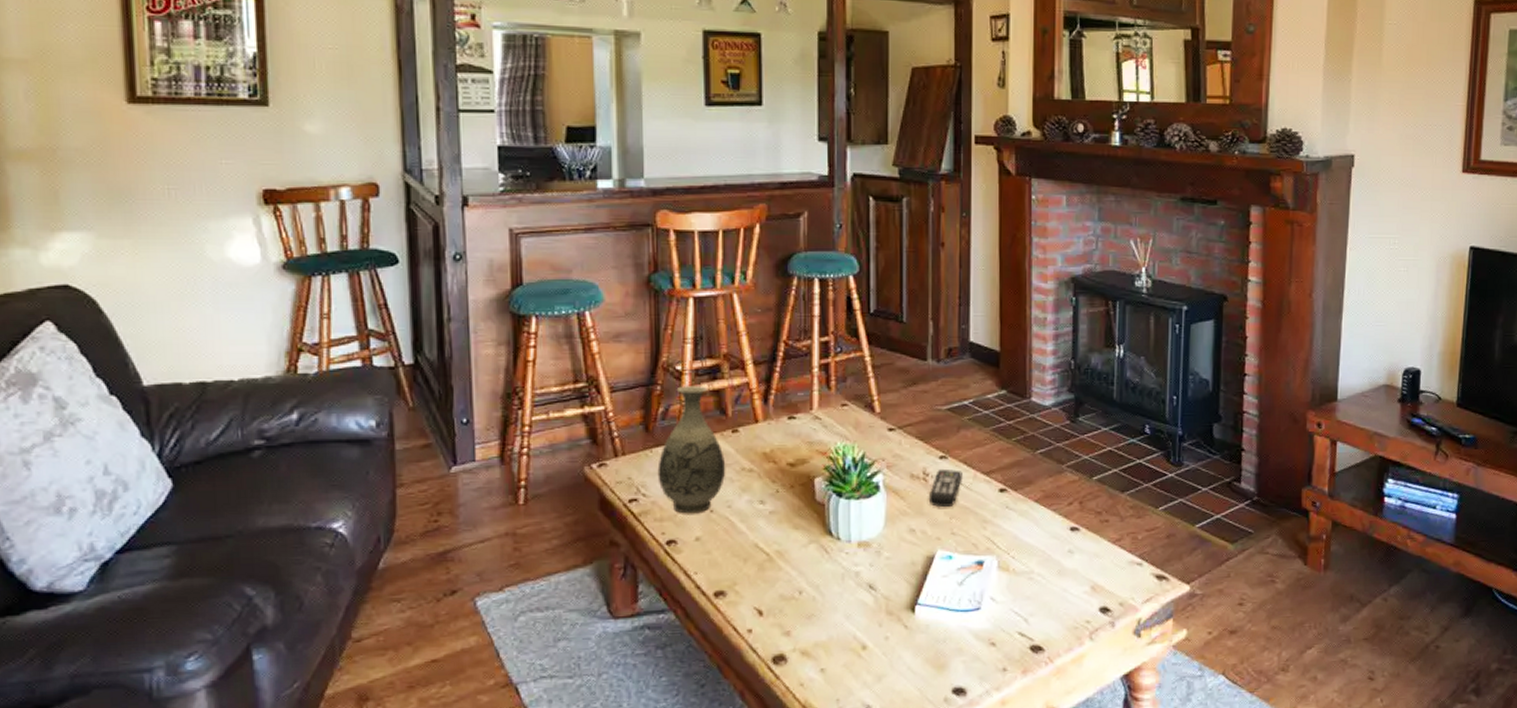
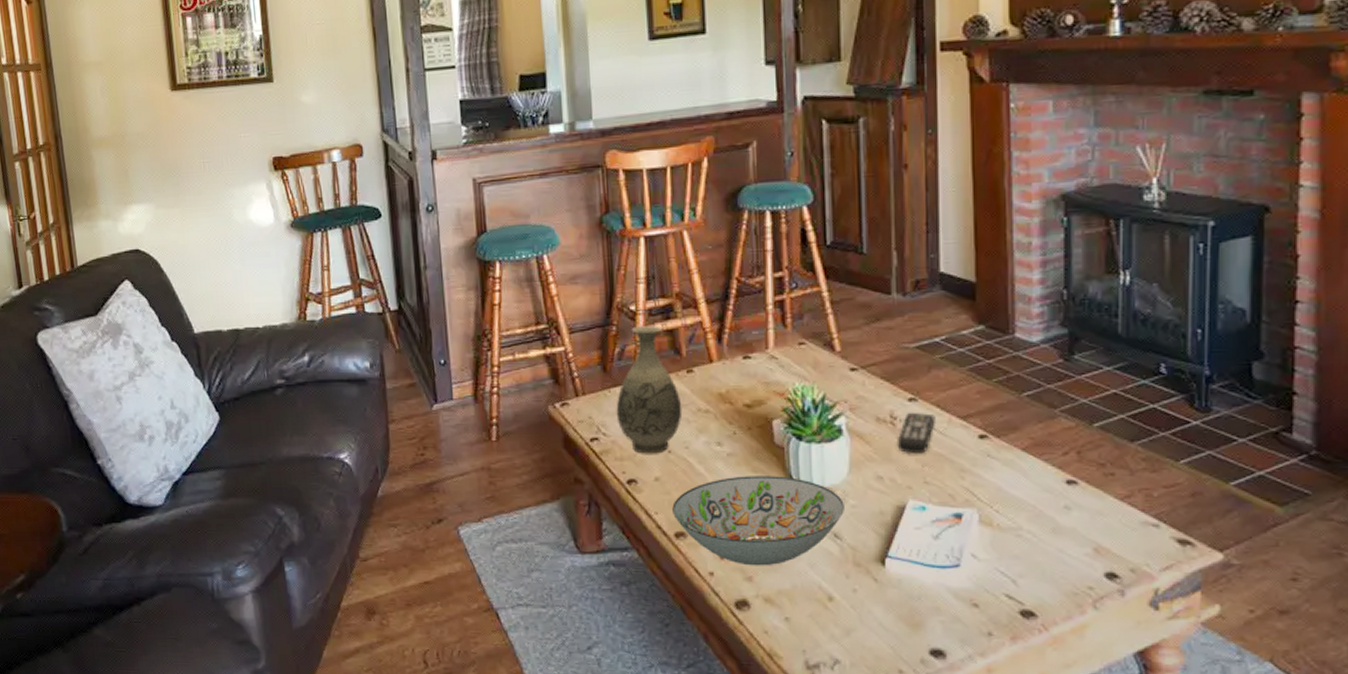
decorative bowl: none [712,531,879,621] -> present [672,476,844,566]

